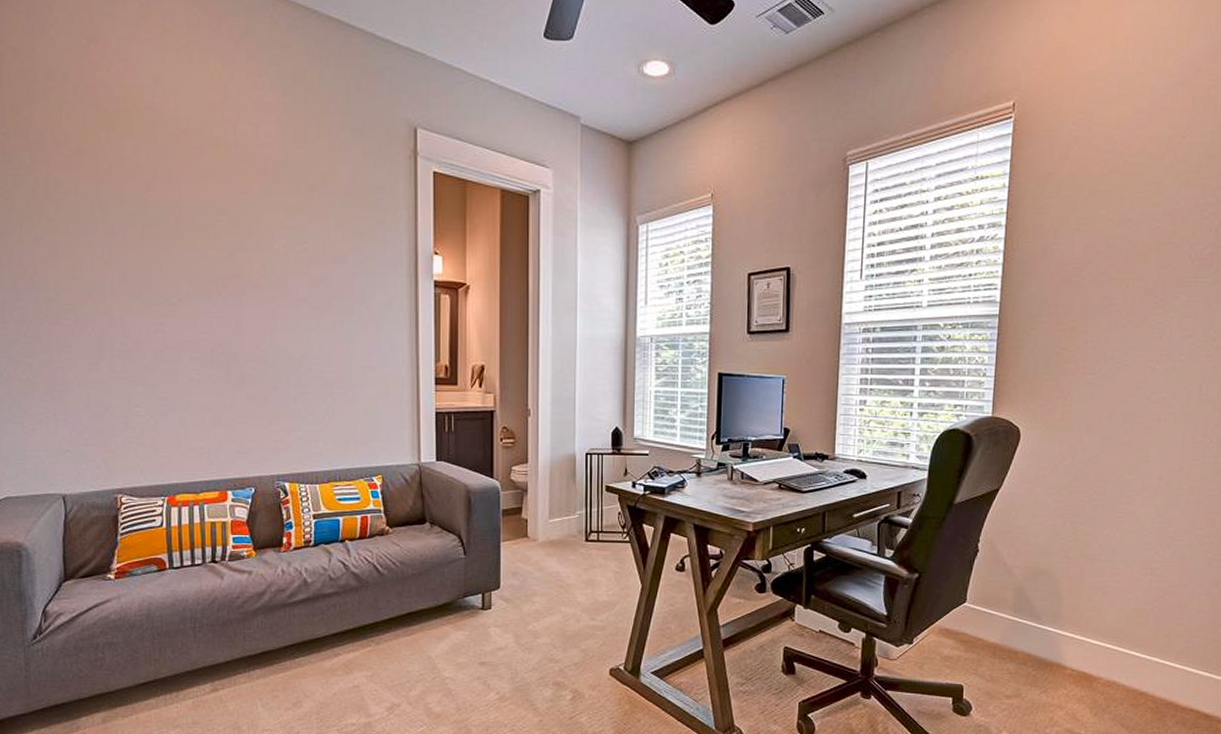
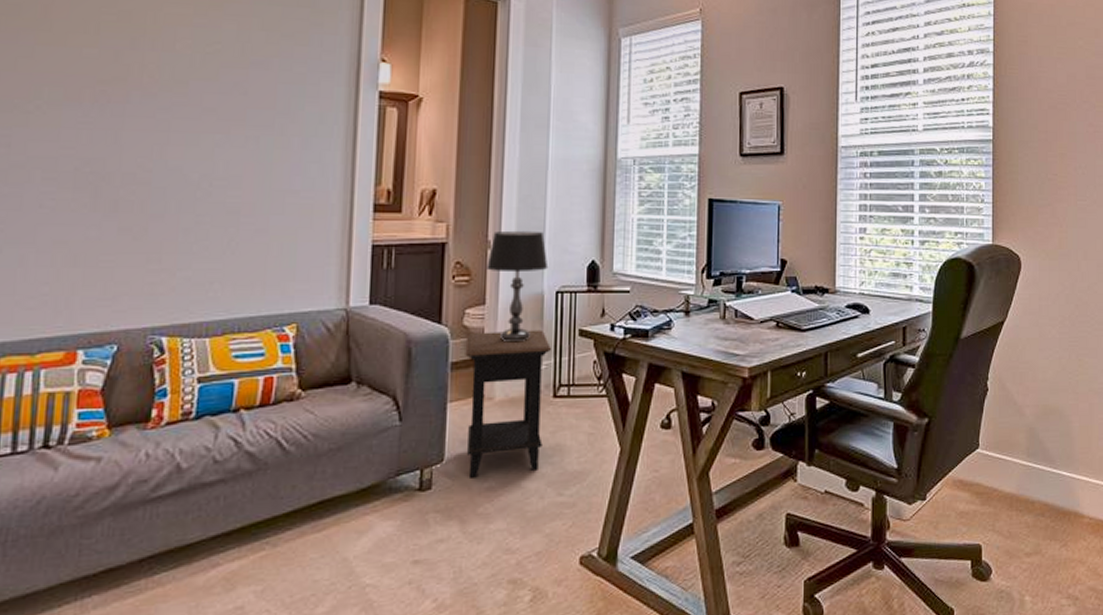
side table: none [513,485,584,602] -> present [465,329,552,478]
table lamp: none [528,400,579,495] -> present [487,230,549,343]

